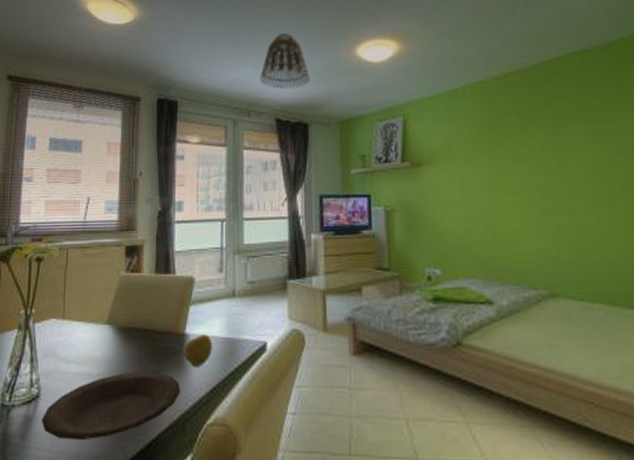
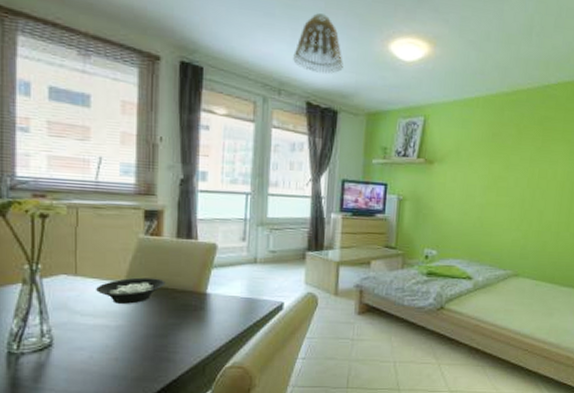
plate: present [42,371,180,441] -> none [56,324,201,382]
cereal bowl: none [81,318,145,348] -> present [96,277,166,304]
apple: present [183,334,212,367] -> none [204,294,233,321]

